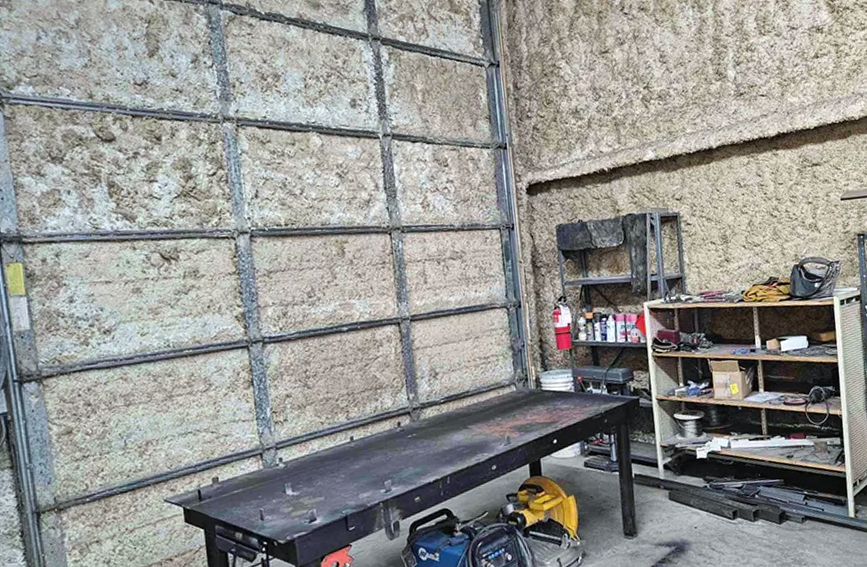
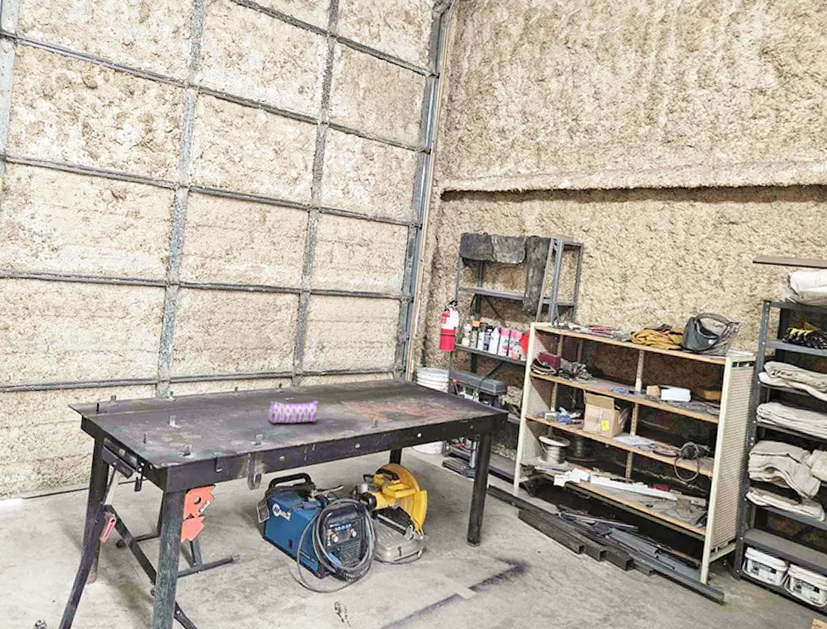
pencil case: none [392,431,445,466] -> present [268,400,319,424]

